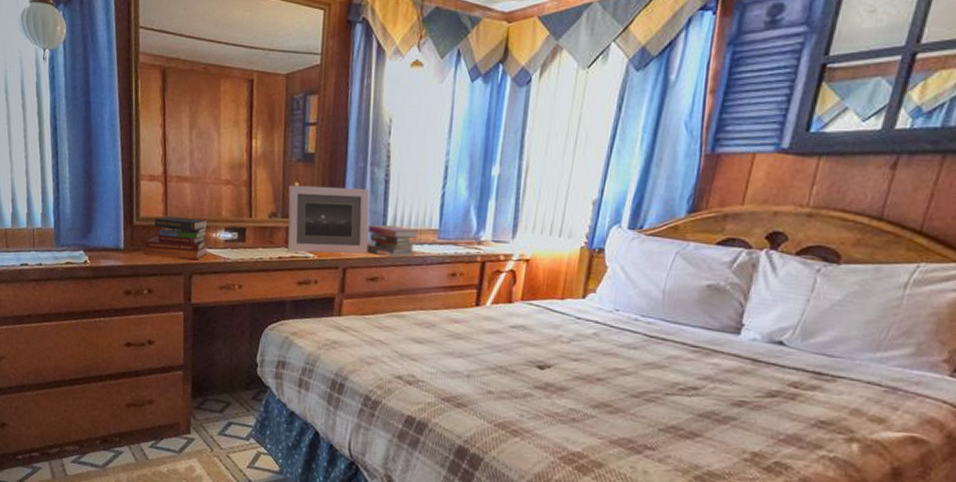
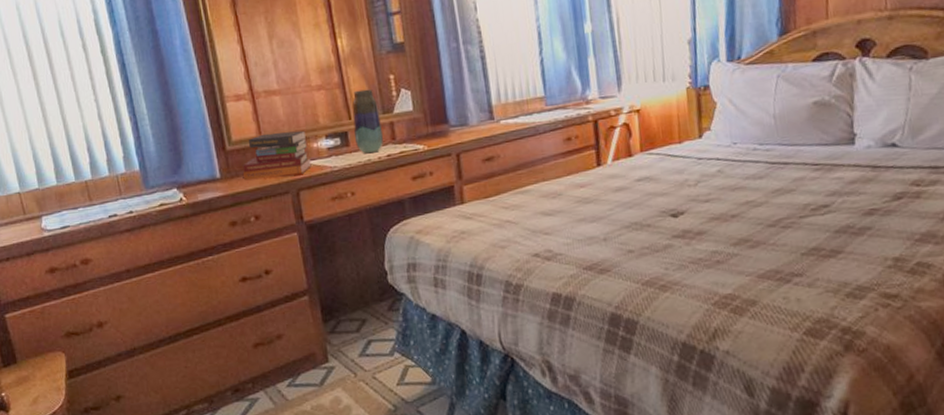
vase: none [252,191,279,253] -> present [352,88,384,154]
picture frame: present [287,185,370,255] -> none [384,69,478,148]
books: present [366,224,418,259] -> none [473,100,527,135]

